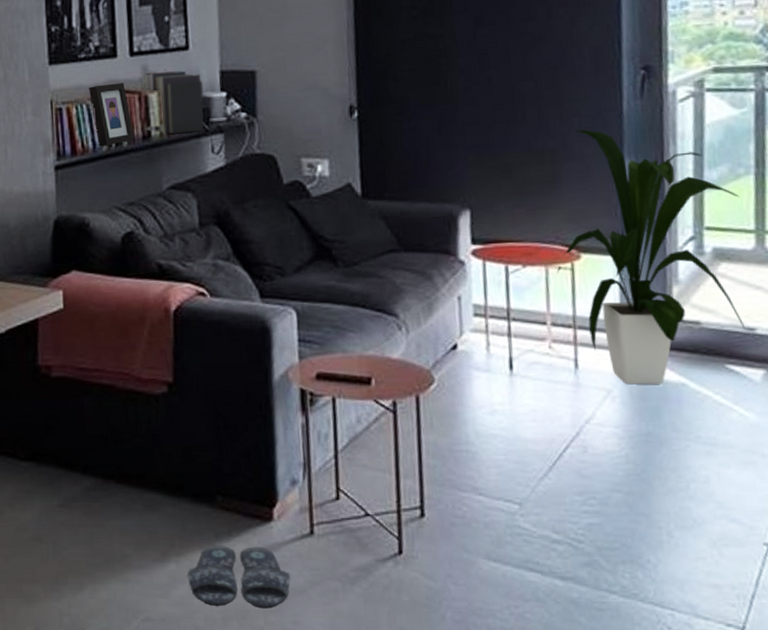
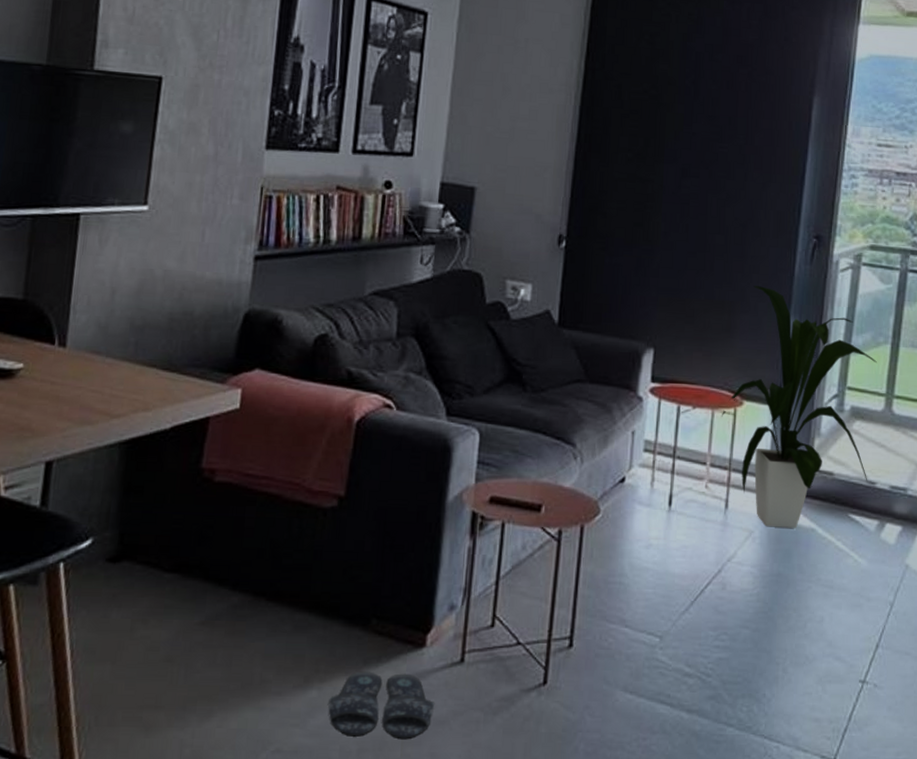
picture frame: present [89,82,134,147] -> none [304,178,344,242]
books: present [142,70,205,134] -> none [354,172,422,241]

